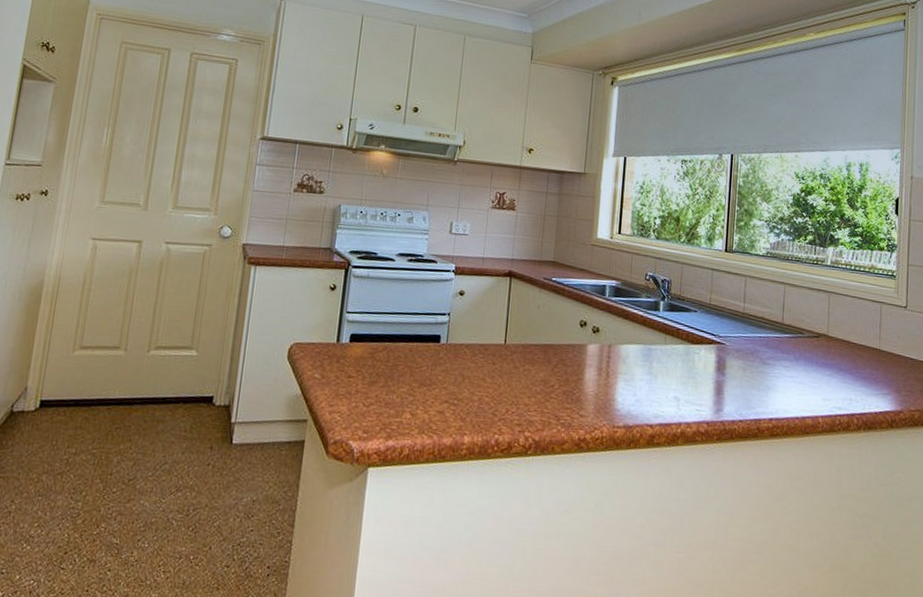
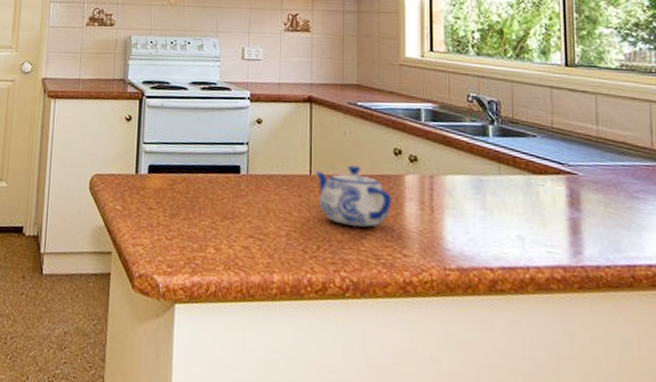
teapot: none [510,335,575,392] -> present [316,165,392,227]

